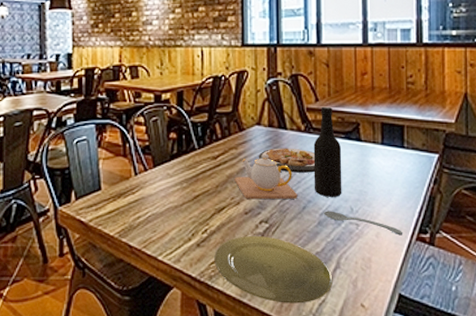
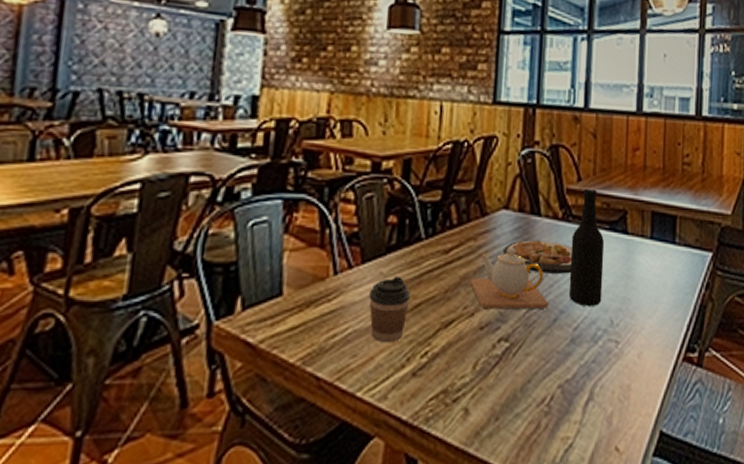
coffee cup: none [161,176,190,223] -> present [369,277,410,343]
plate: present [214,236,333,304] -> none [434,360,584,452]
spoon: present [324,211,403,234] -> none [579,324,669,354]

